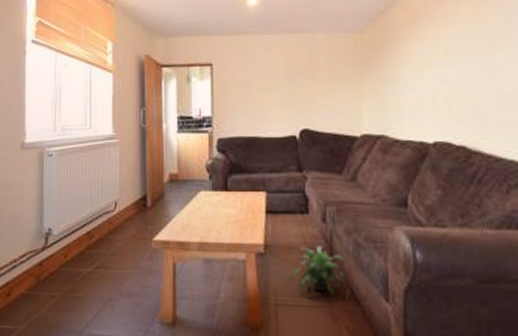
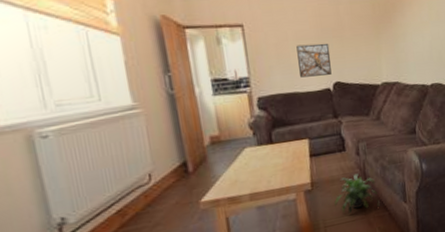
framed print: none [262,84,300,121] -> present [296,43,332,78]

